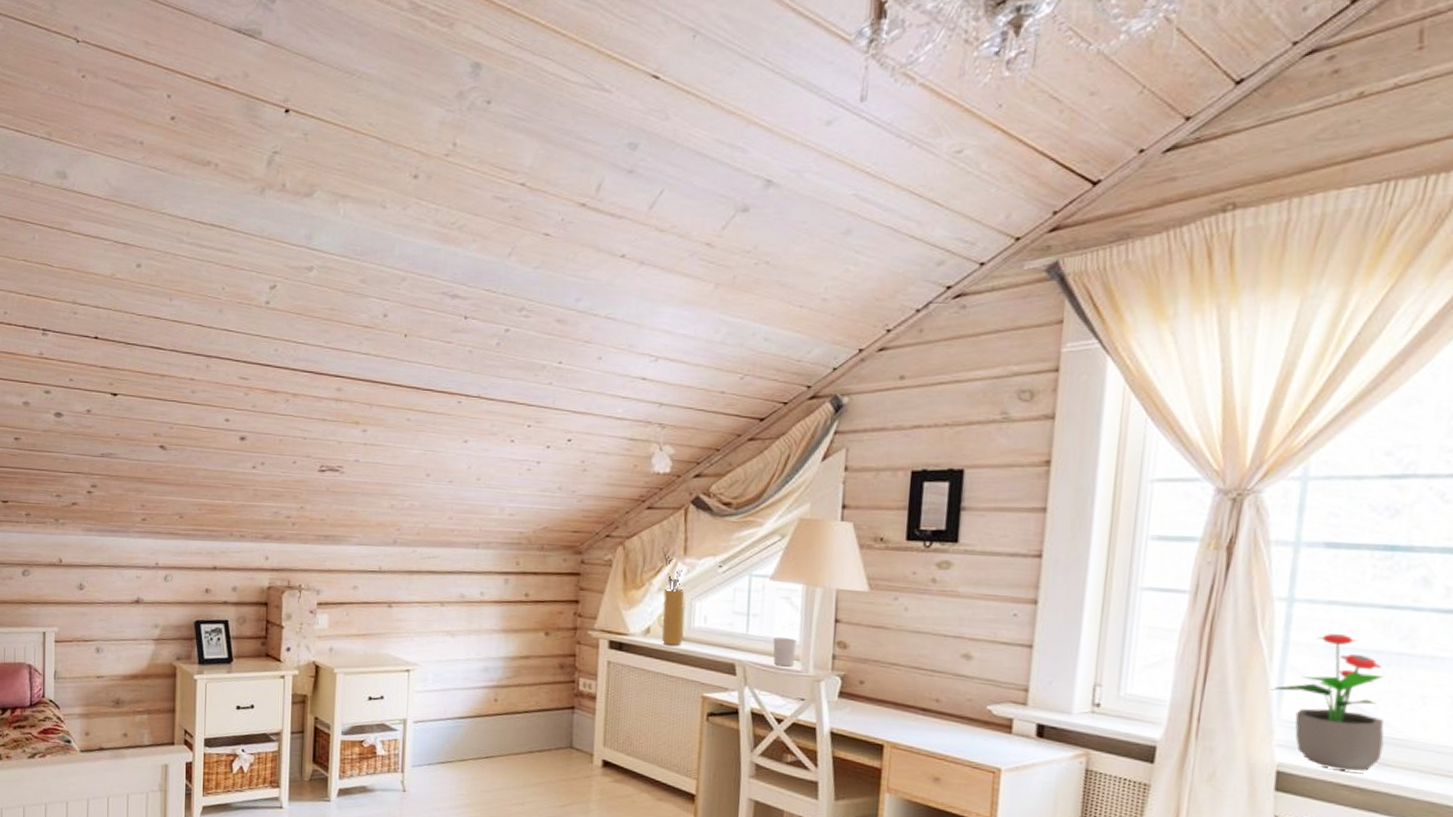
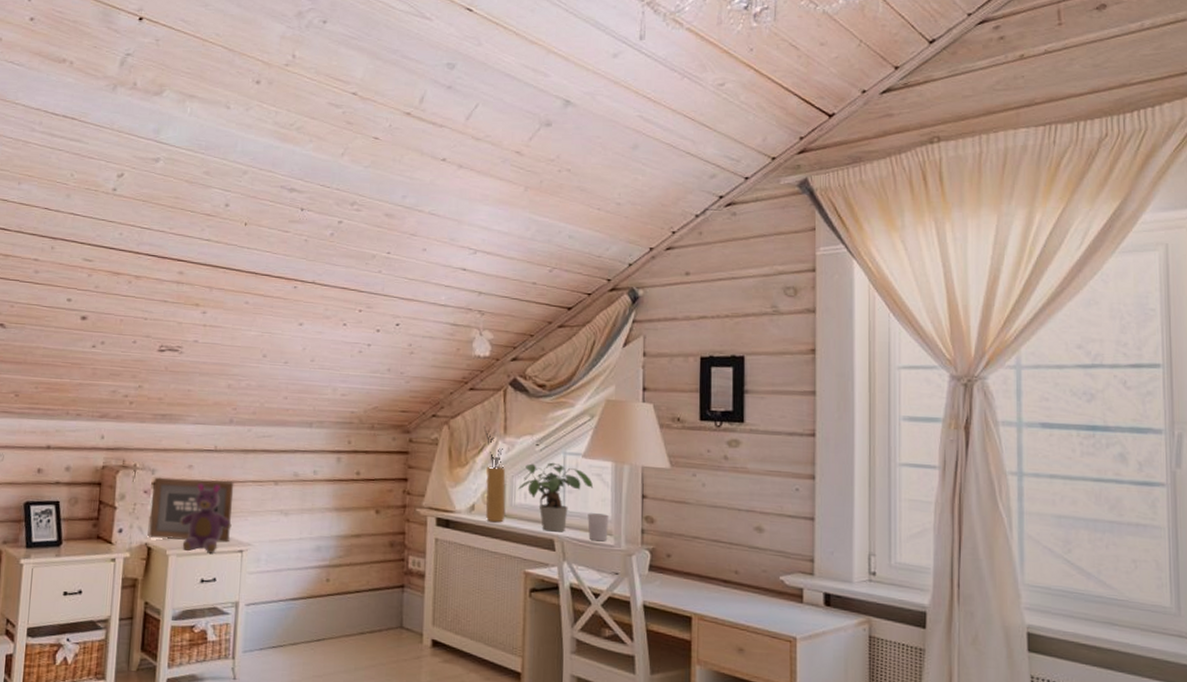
picture frame: none [316,597,400,662] -> present [149,477,234,543]
teddy bear: none [346,603,398,672] -> present [180,482,232,553]
potted plant: none [698,584,781,657] -> present [518,462,594,532]
potted flower: present [1271,634,1384,772] -> none [1014,504,1110,632]

